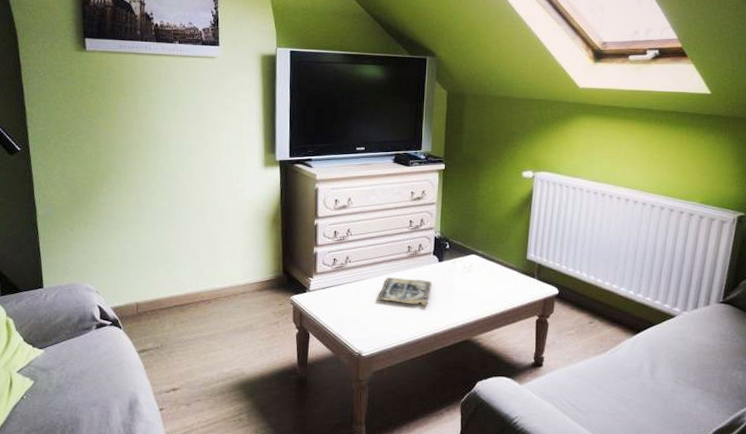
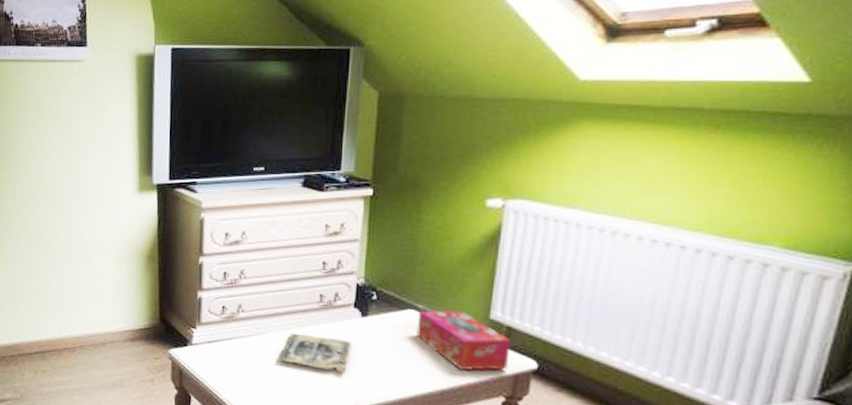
tissue box: none [478,253,541,299] -> present [416,309,511,371]

